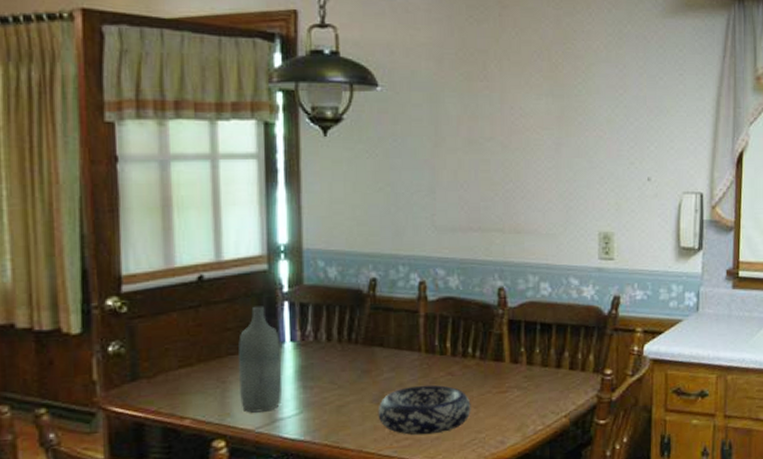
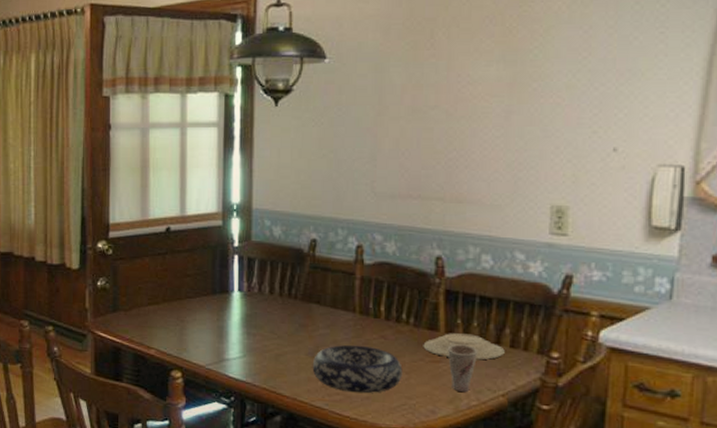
bottle: present [238,306,282,413] -> none [194,257,230,351]
plate: none [490,361,565,386] -> present [423,333,505,360]
cup: none [512,372,542,418] -> present [447,344,478,392]

